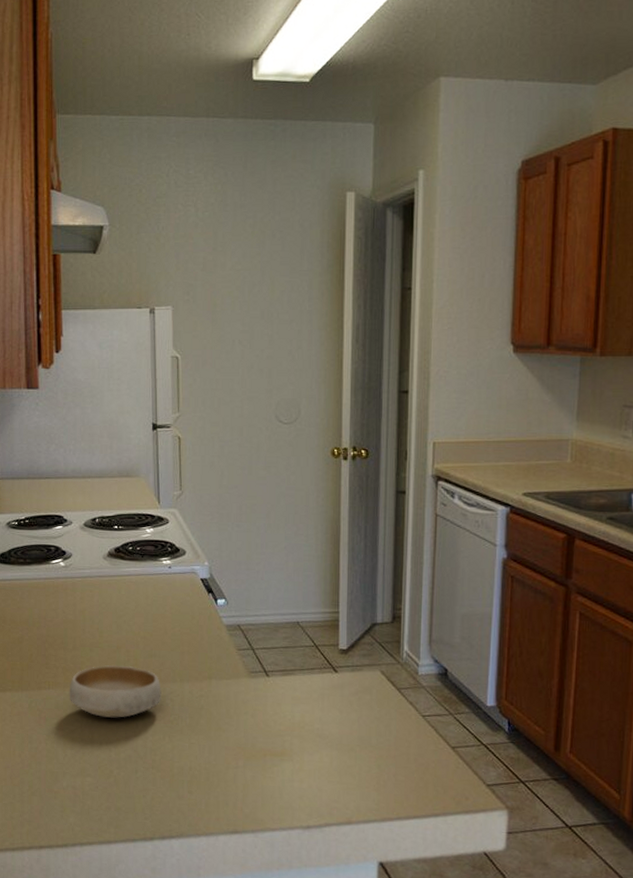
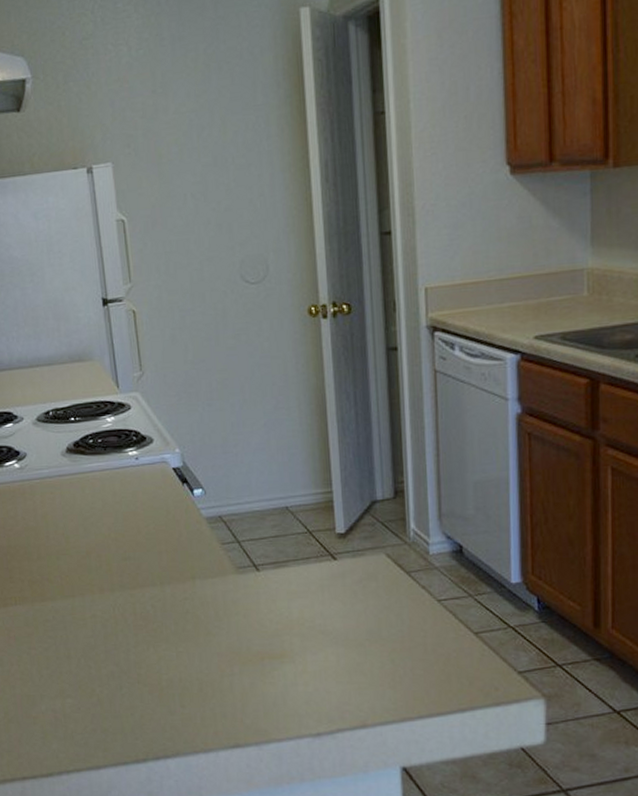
bowl: present [69,665,161,718] -> none [38,571,141,631]

